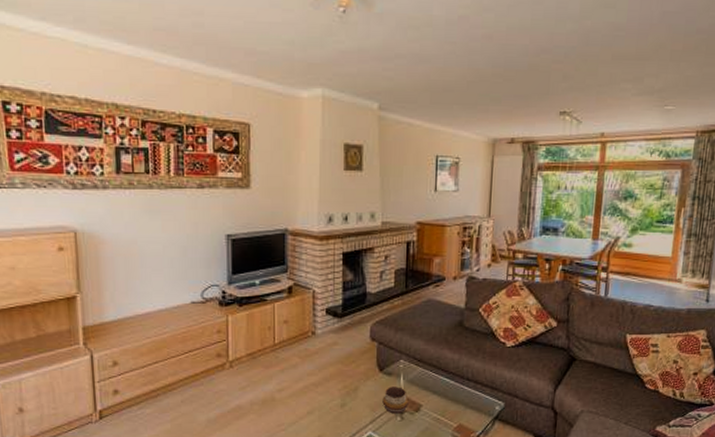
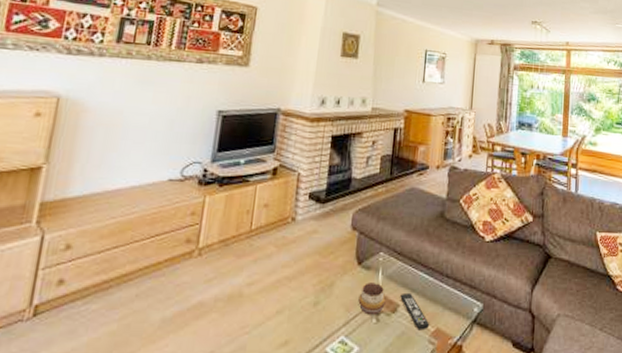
remote control: none [422,394,453,426] -> present [400,292,430,331]

